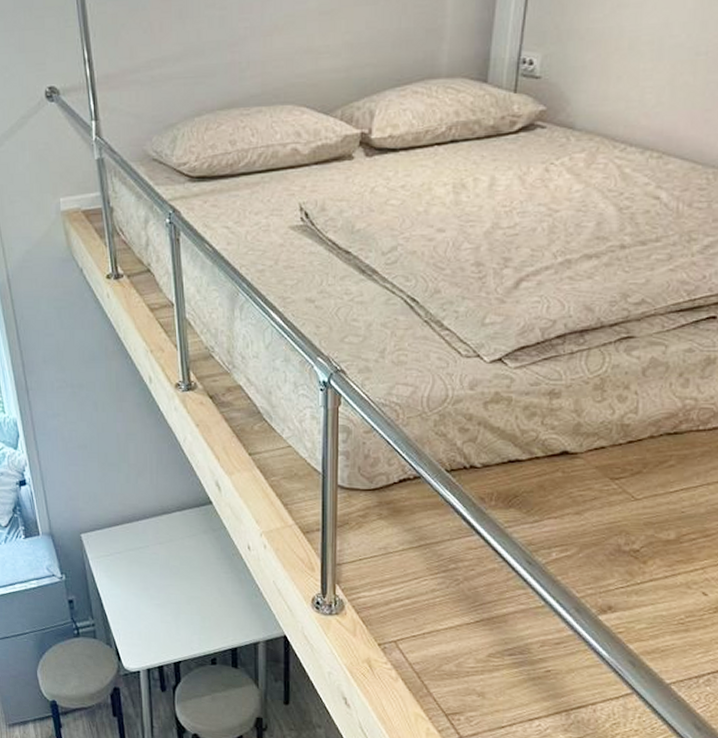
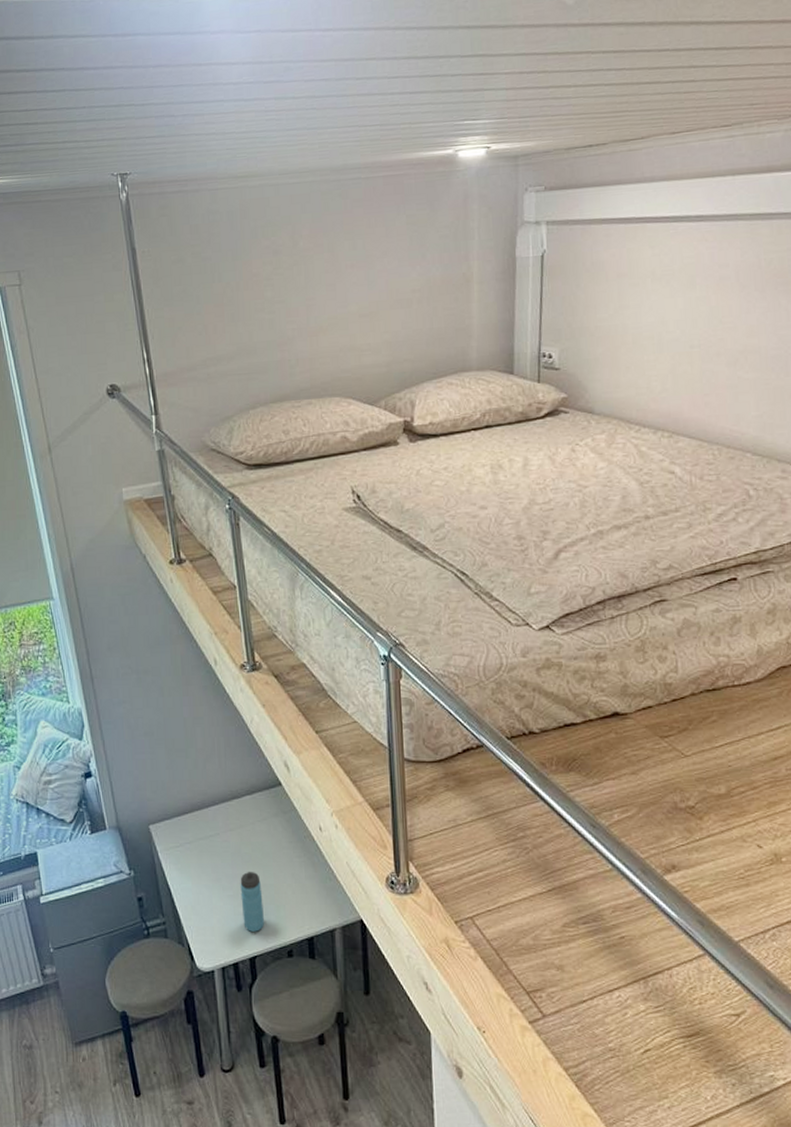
water bottle: none [167,582,189,639] -> present [240,871,264,932]

